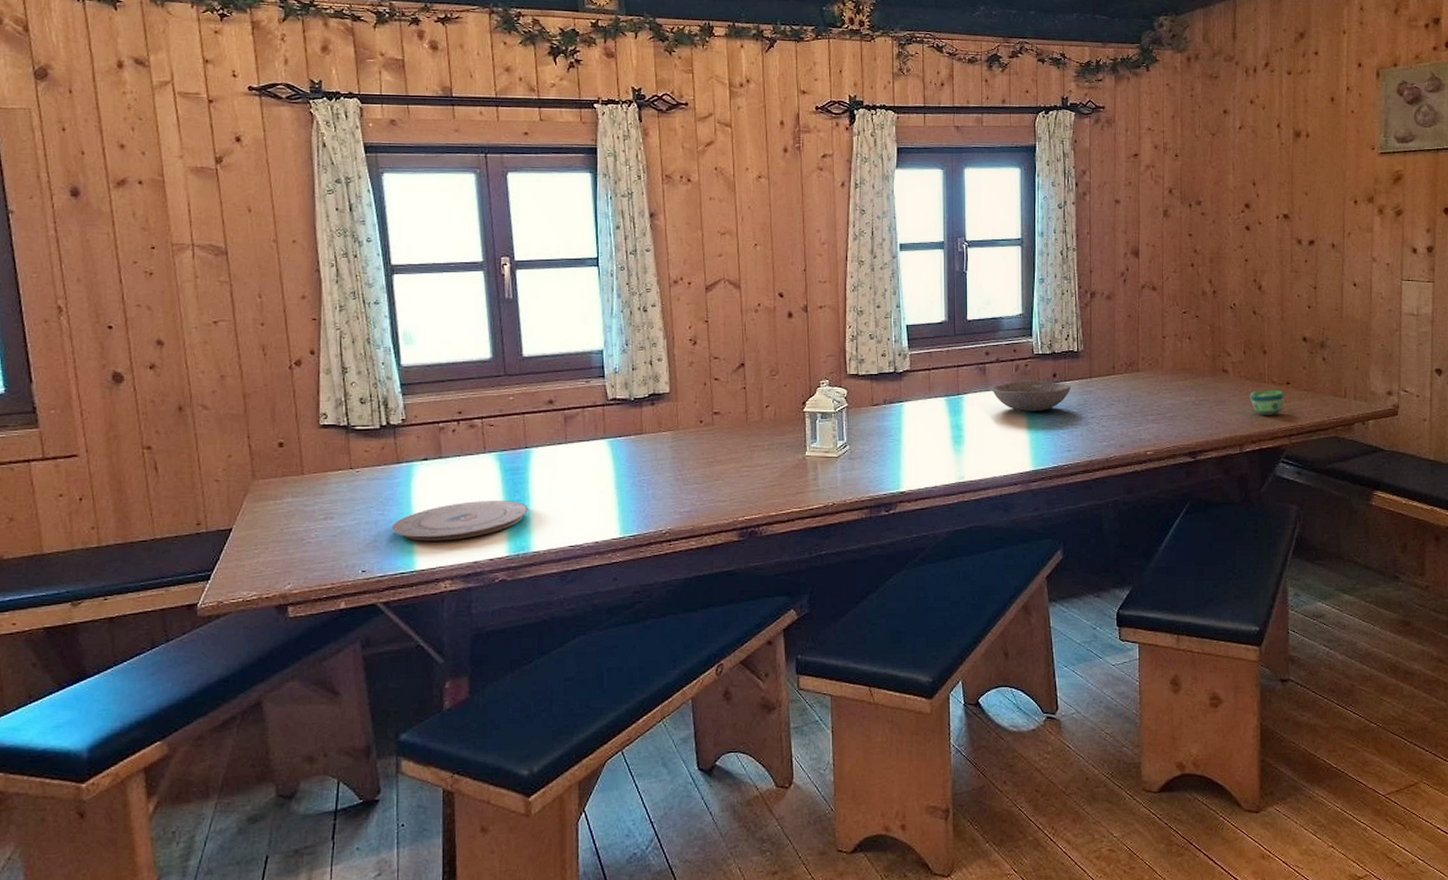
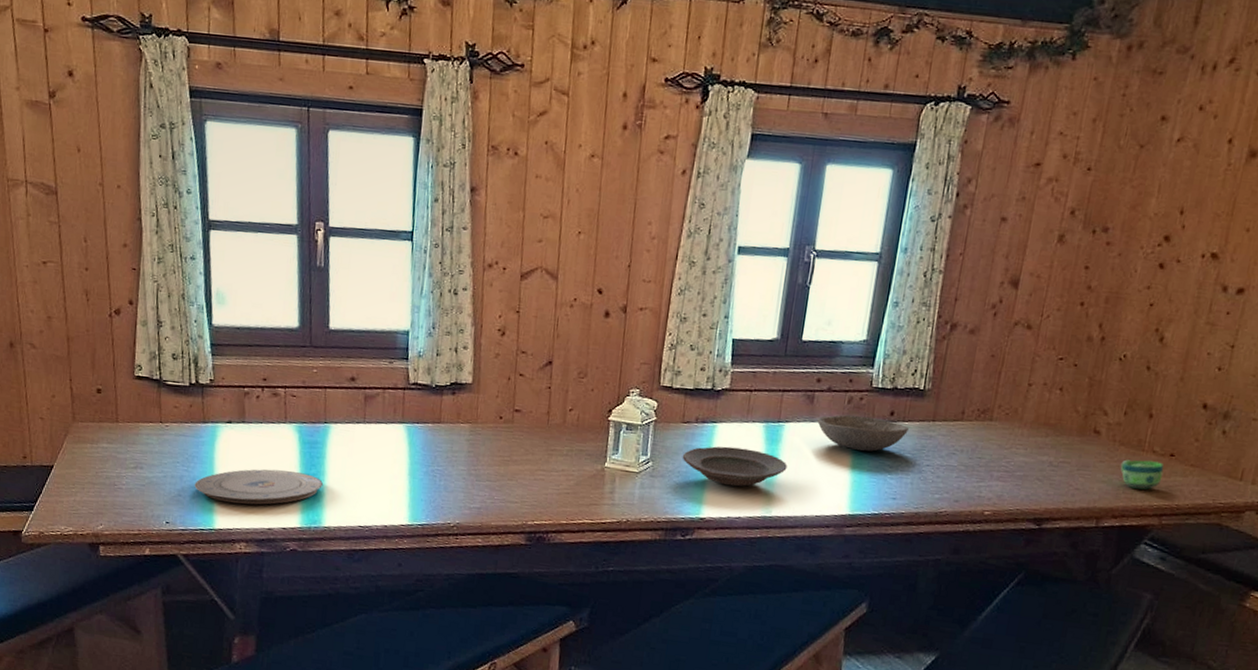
plate: none [876,422,972,458] -> present [682,446,787,487]

